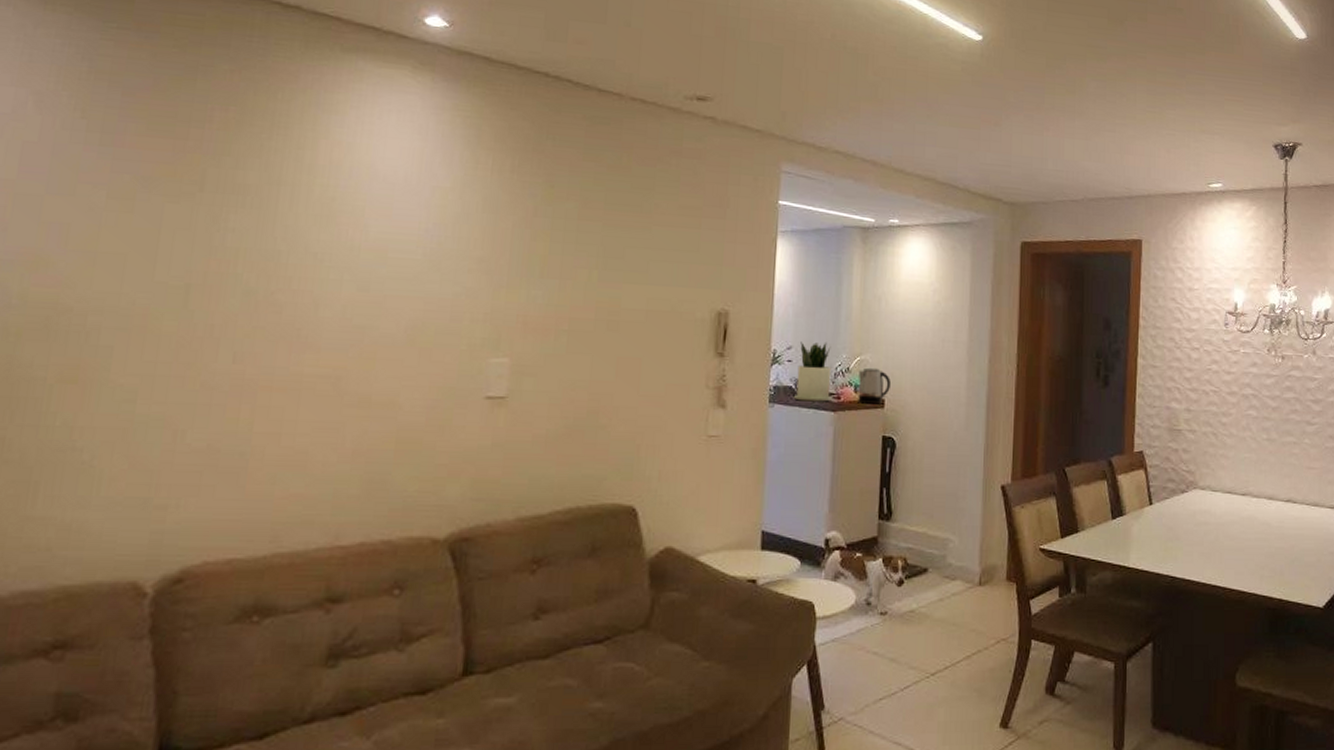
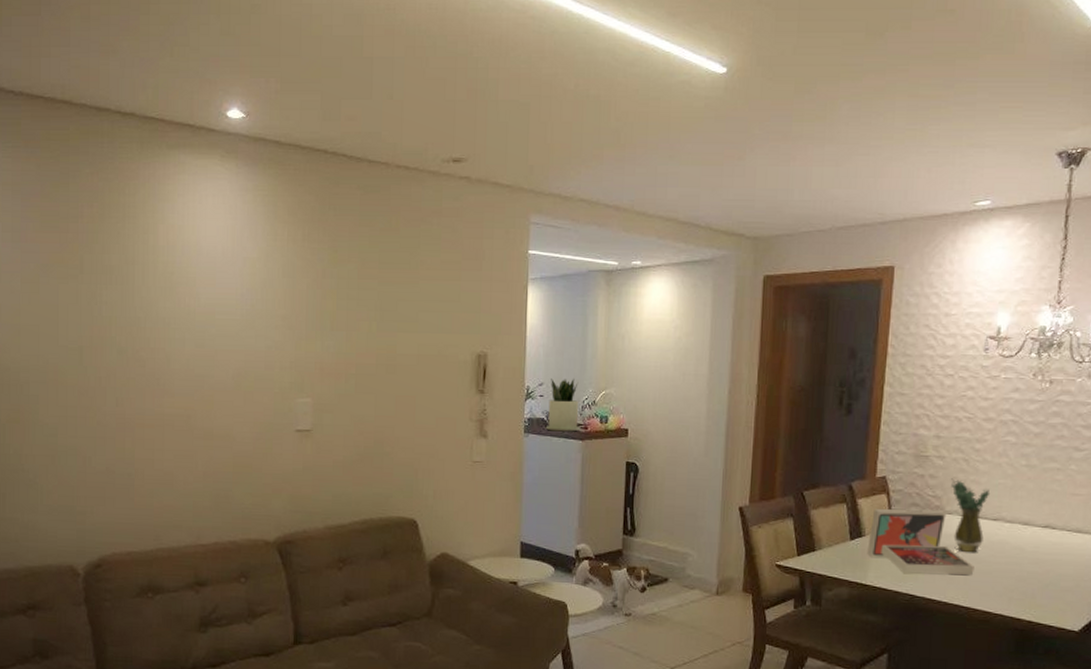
kettle: present [858,367,892,404] -> none [603,400,635,434]
tablet: none [1128,484,1228,555] -> present [867,508,975,576]
vase: none [1203,452,1238,530] -> present [951,478,991,553]

